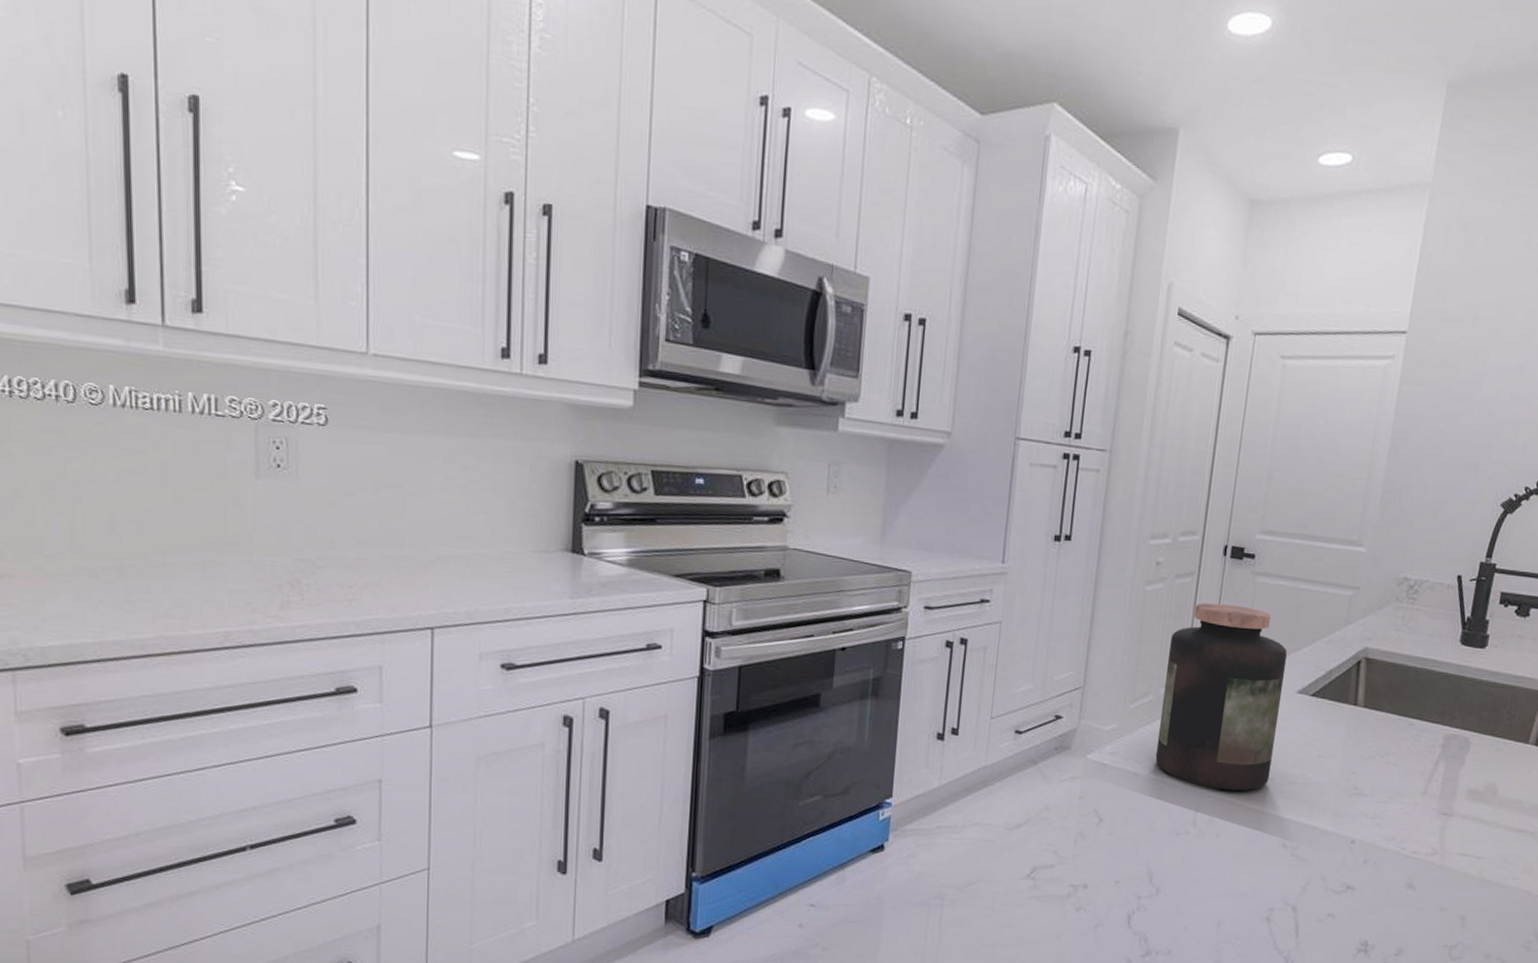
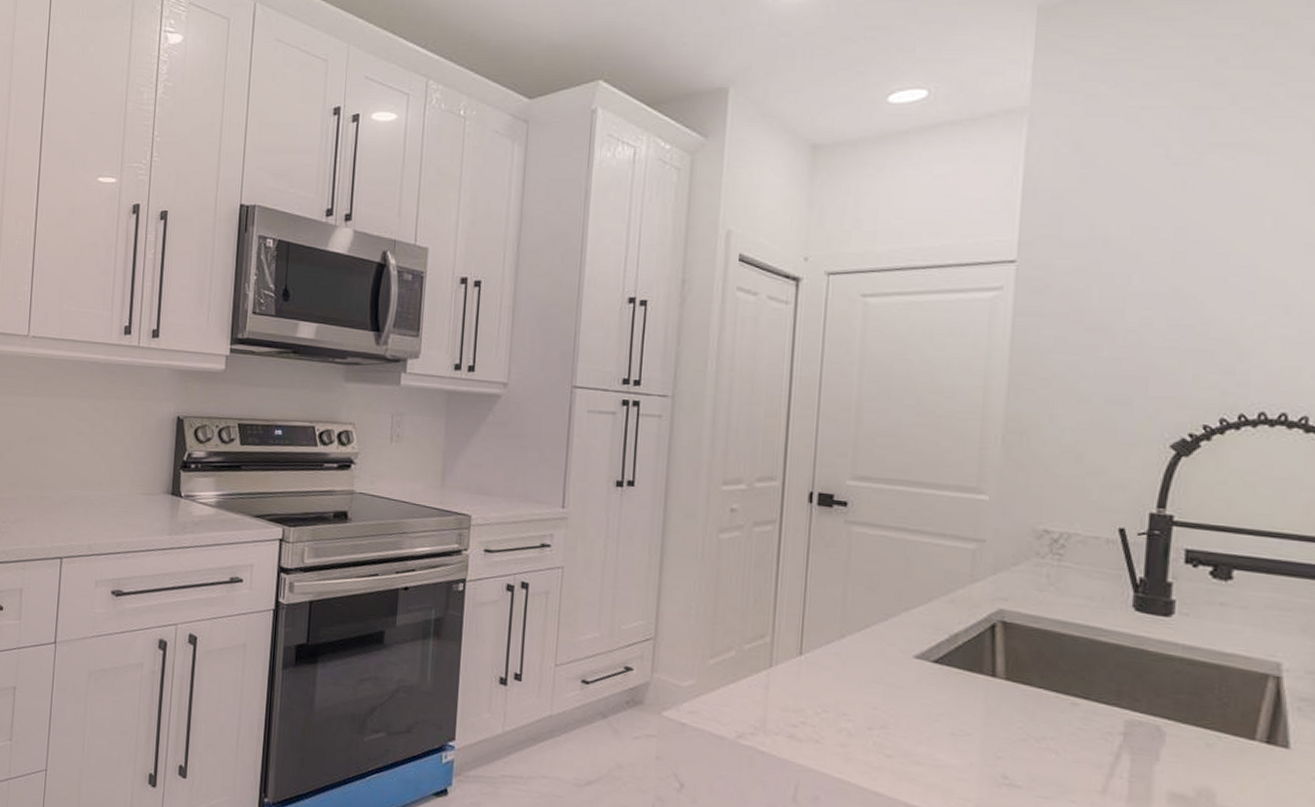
jar: present [1155,603,1288,791] -> none [742,553,898,768]

